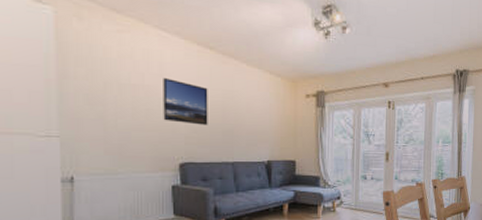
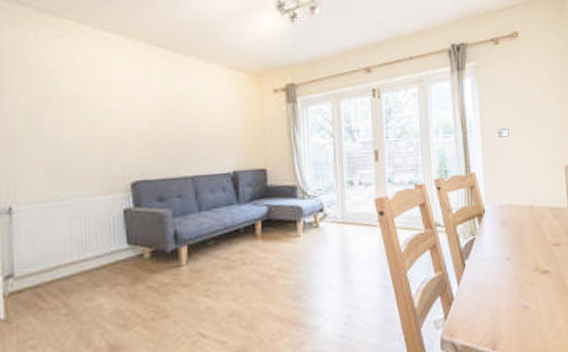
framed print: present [163,78,208,126] -> none [108,85,162,136]

